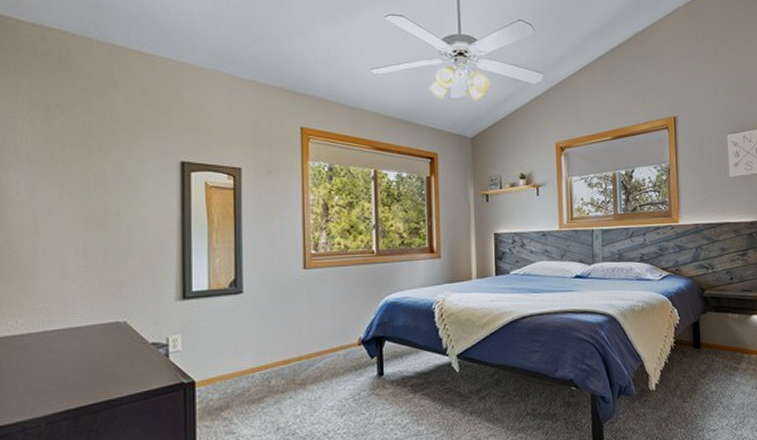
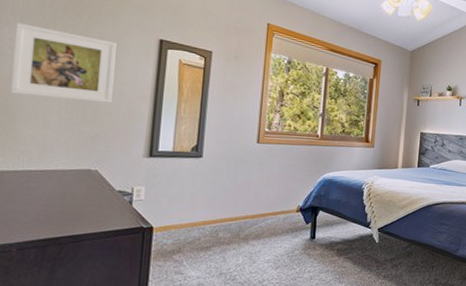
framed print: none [21,163,134,245] -> present [10,23,117,103]

